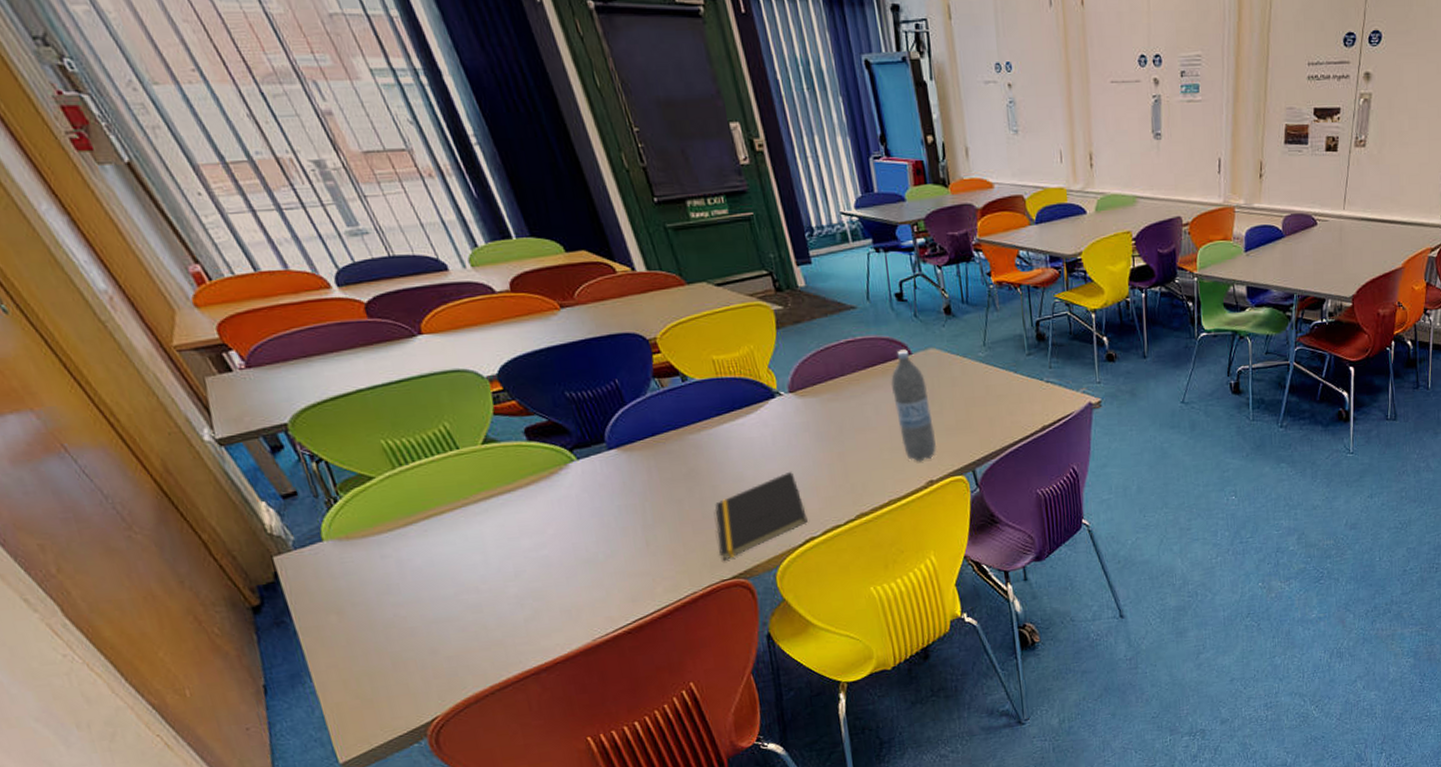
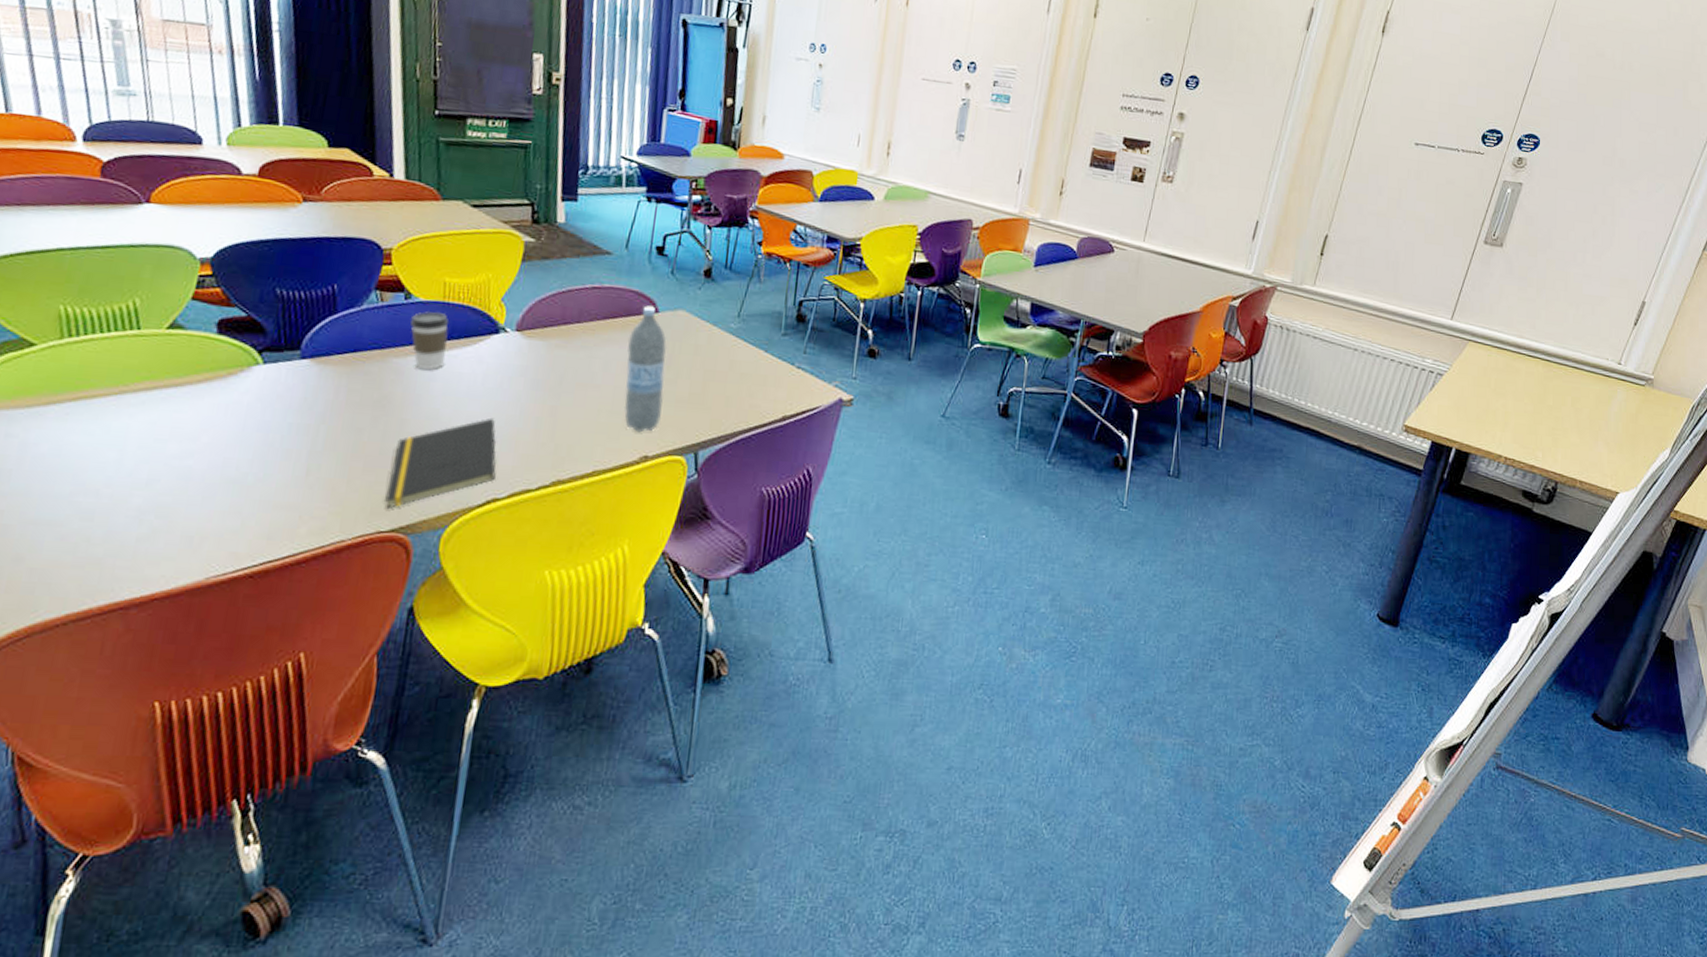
coffee cup: none [693,388,736,441] -> present [410,311,450,370]

